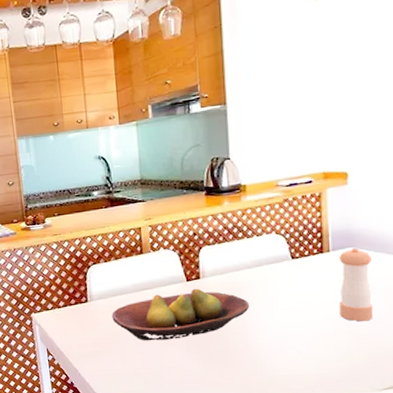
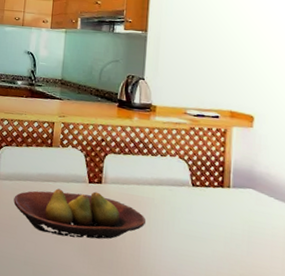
pepper shaker: present [339,247,374,322] -> none [235,189,271,268]

